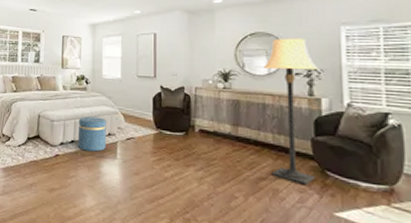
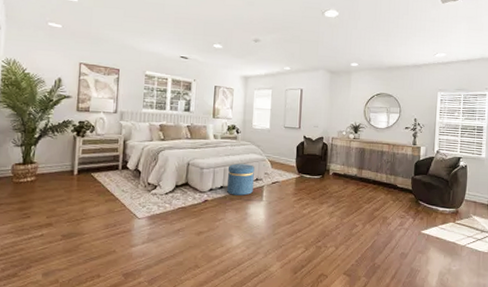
lamp: present [263,38,319,186] -> none [383,99,421,213]

